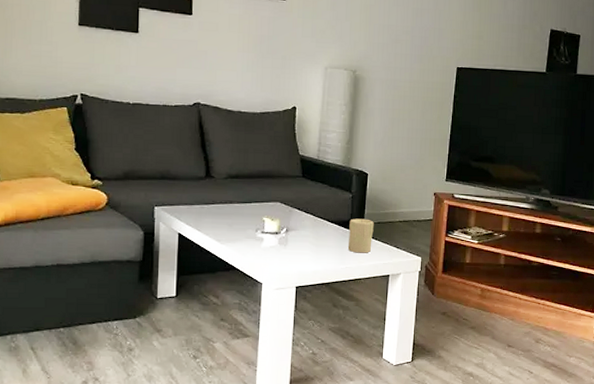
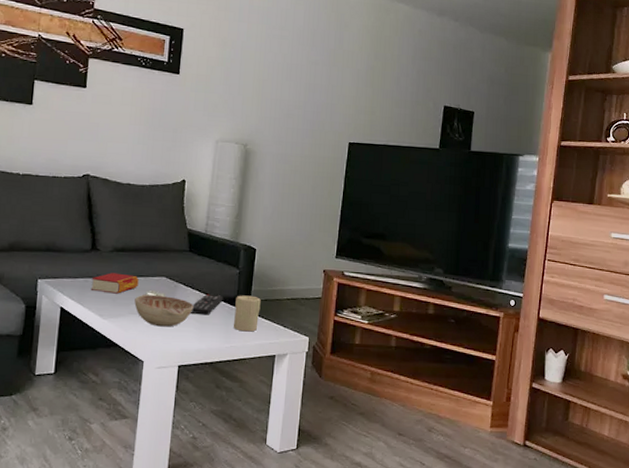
book: none [207,199,254,219] -> present [90,273,139,294]
decorative bowl: none [251,219,309,250] -> present [134,294,194,327]
remote control: none [306,217,338,238] -> present [191,293,224,315]

